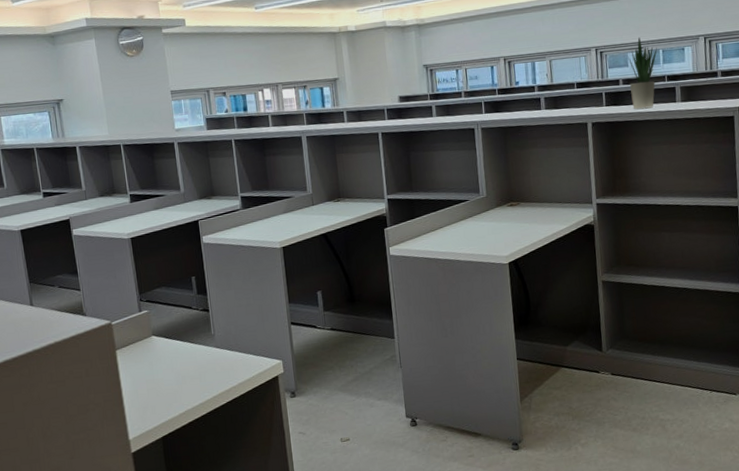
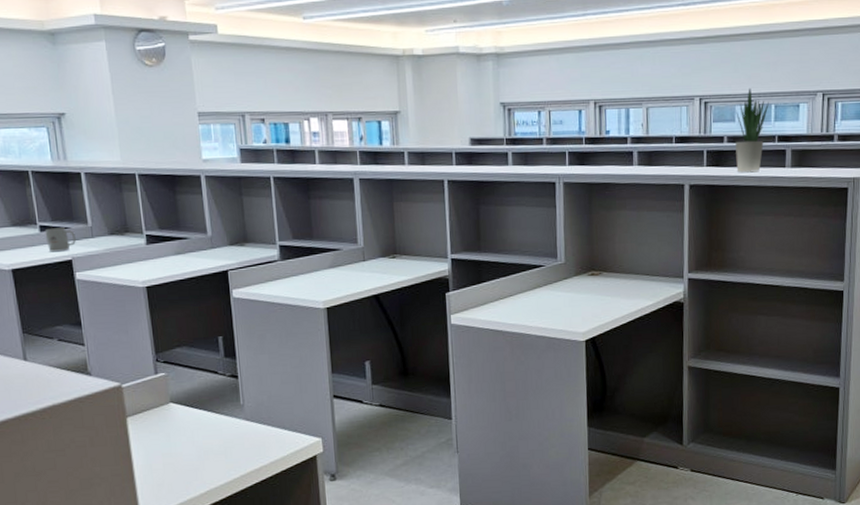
mug: none [47,193,73,214] -> present [44,227,76,252]

